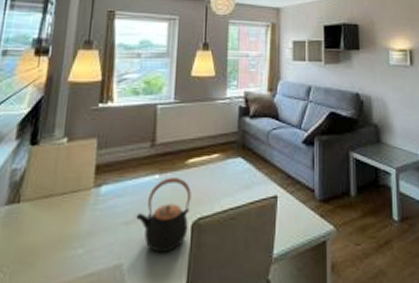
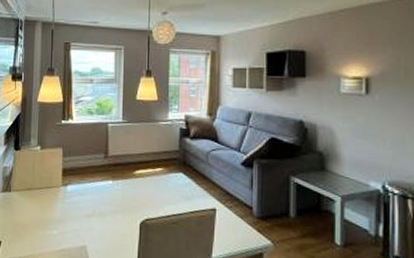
teapot: present [136,176,191,253] -> none [95,183,139,242]

